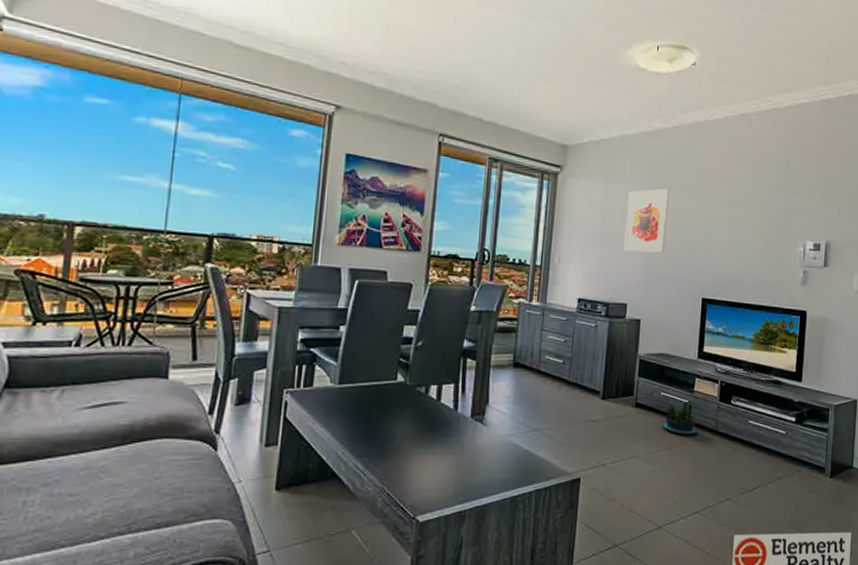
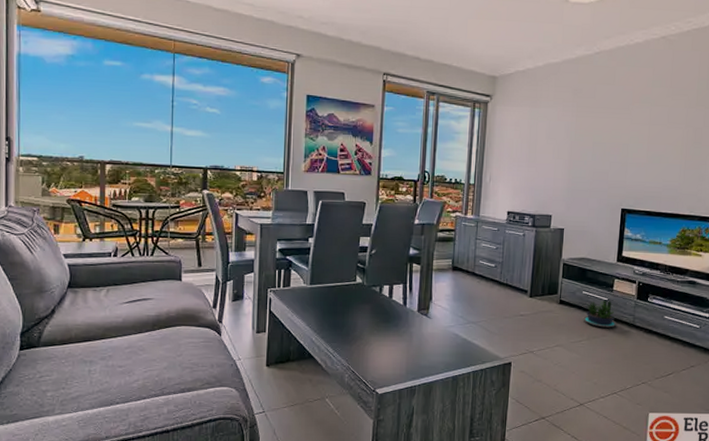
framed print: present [624,188,670,254] -> none [548,110,591,170]

